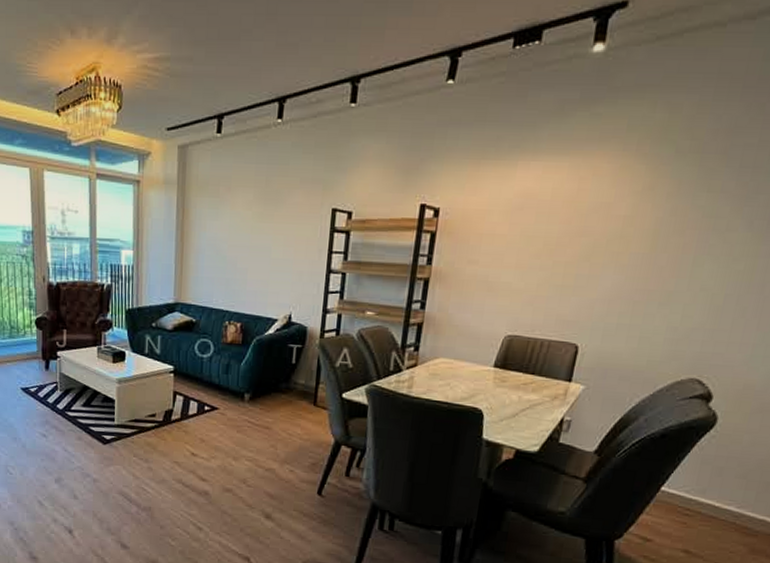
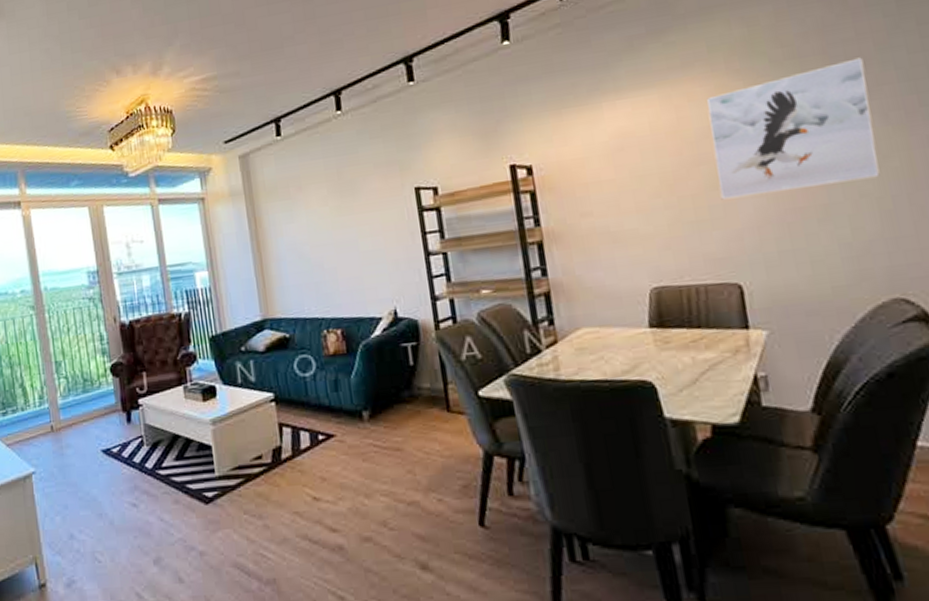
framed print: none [588,164,755,276] -> present [706,57,880,200]

